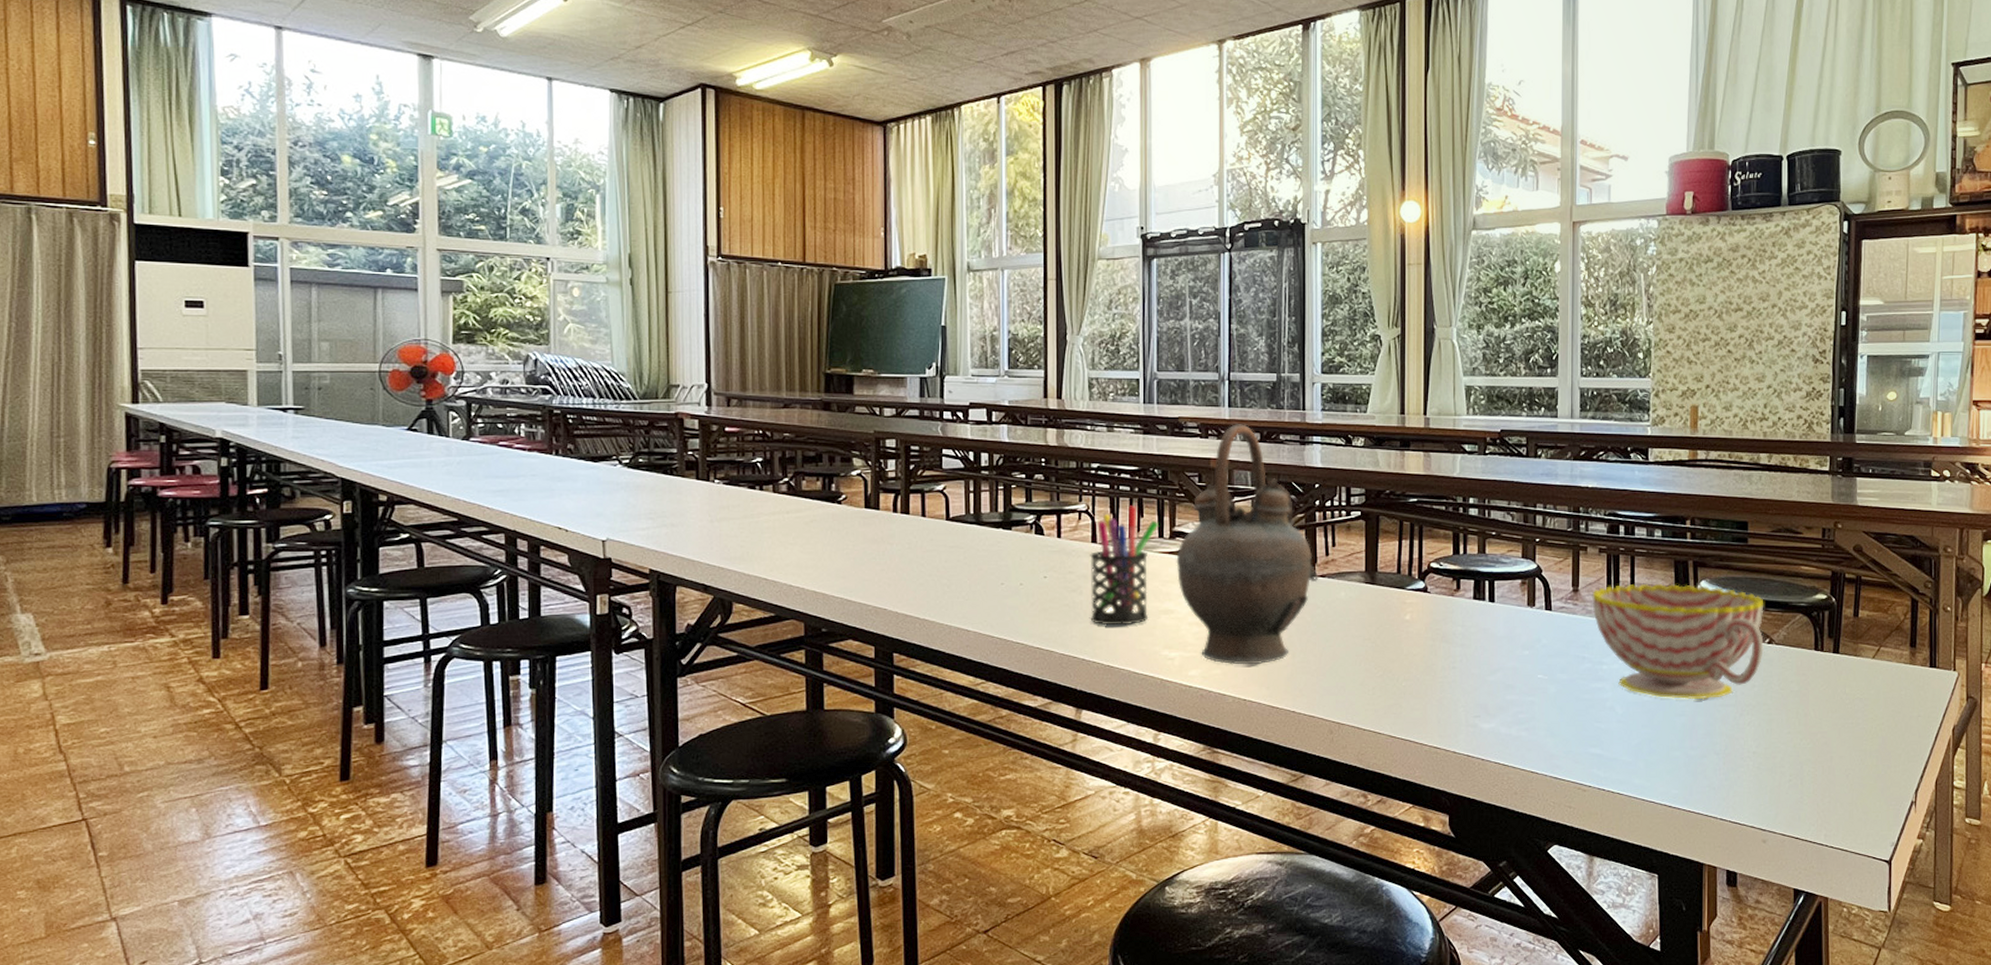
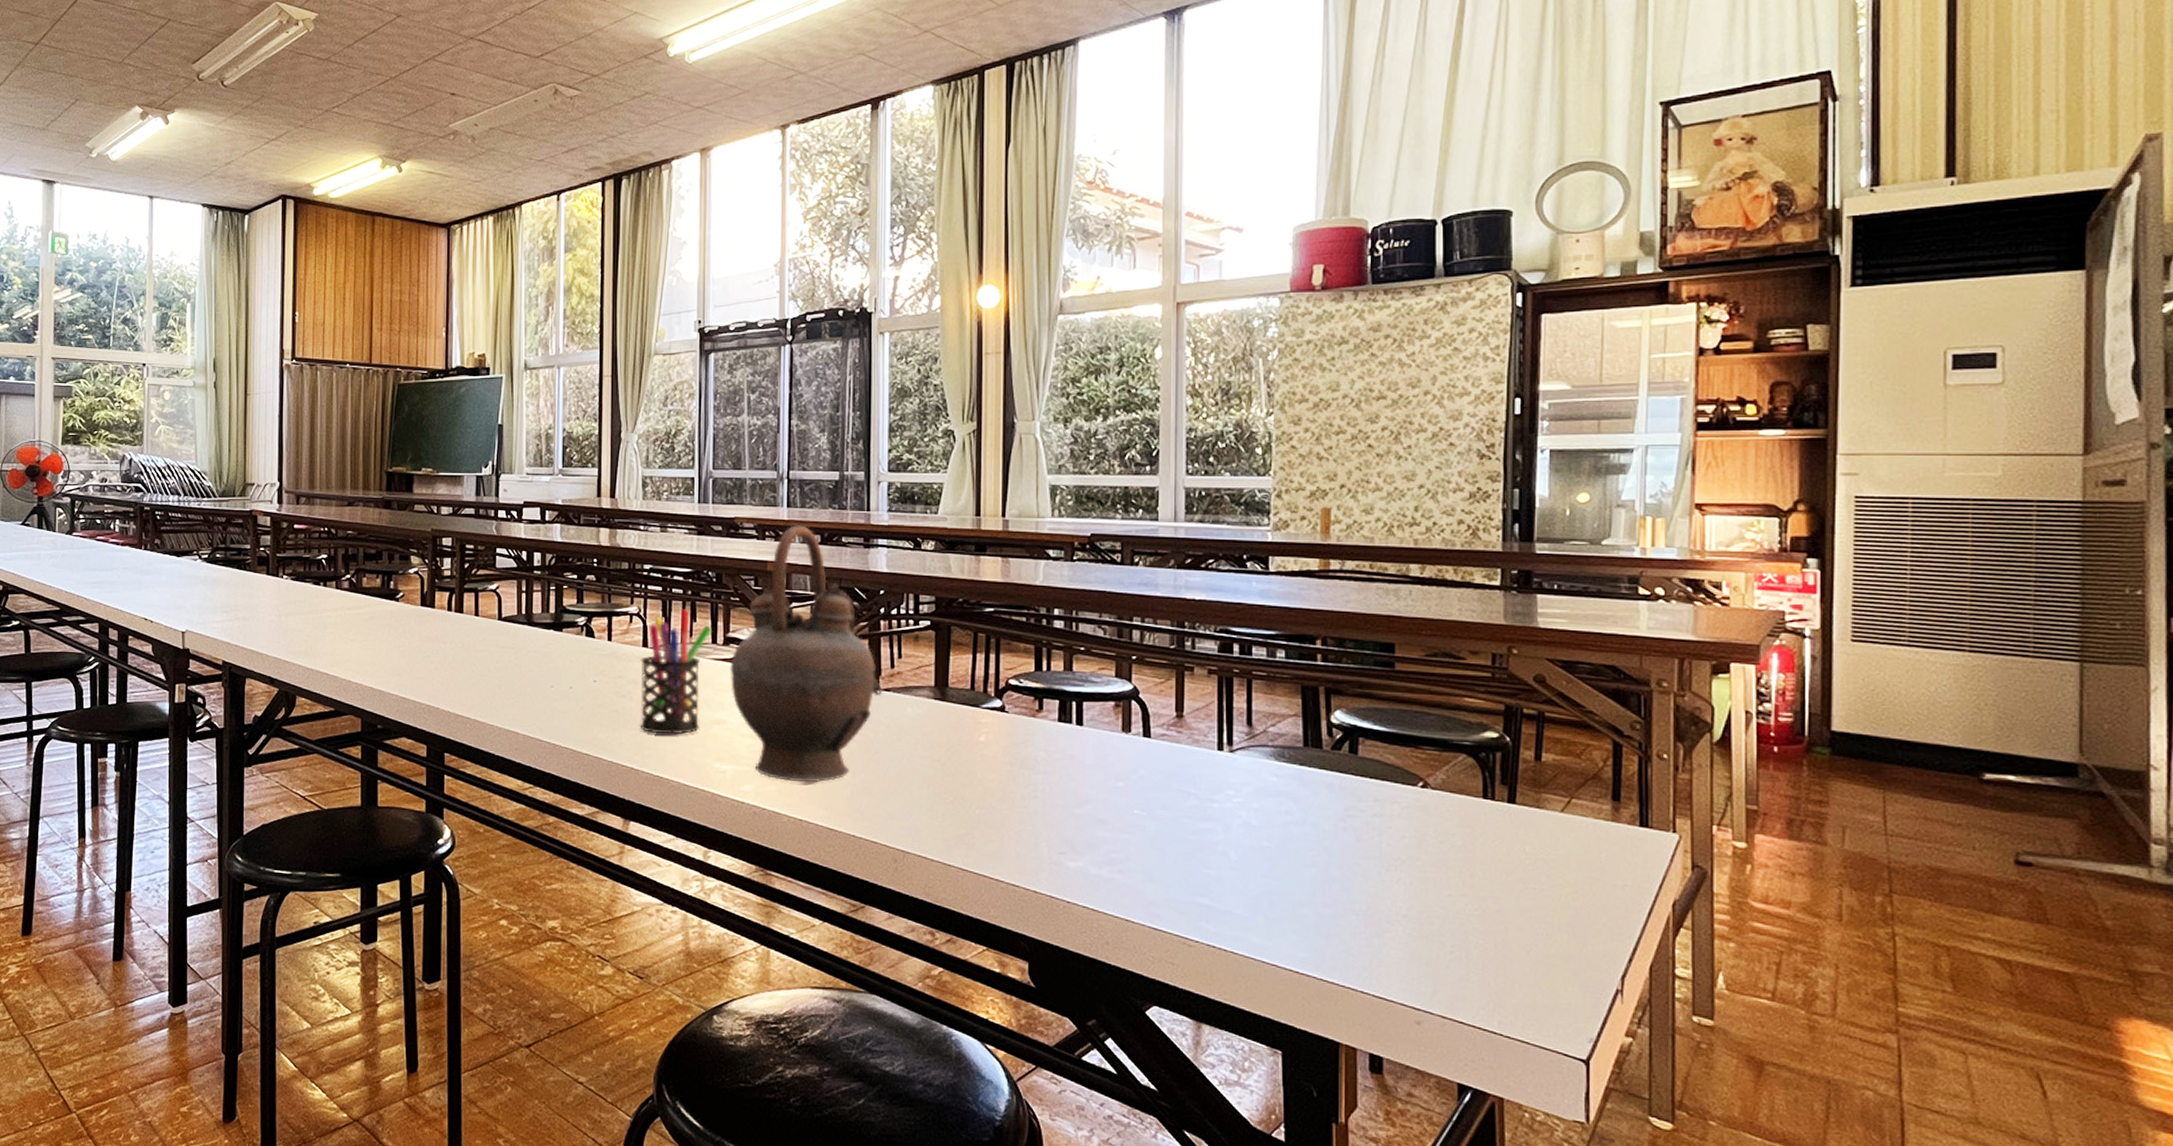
teacup: present [1592,583,1764,700] -> none [1200,711,1416,850]

